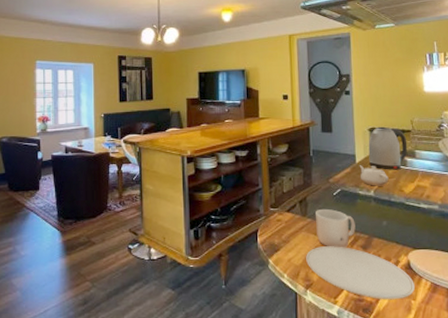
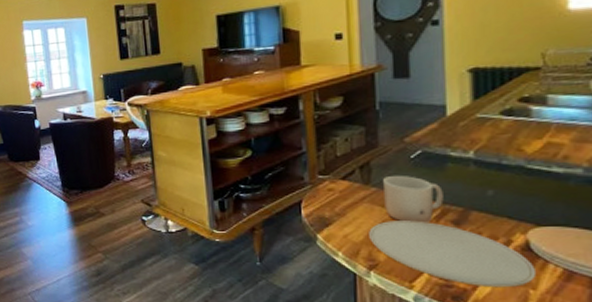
teapot: present [359,165,389,186] -> none [451,118,500,146]
kettle: present [368,126,408,170] -> none [467,64,534,123]

